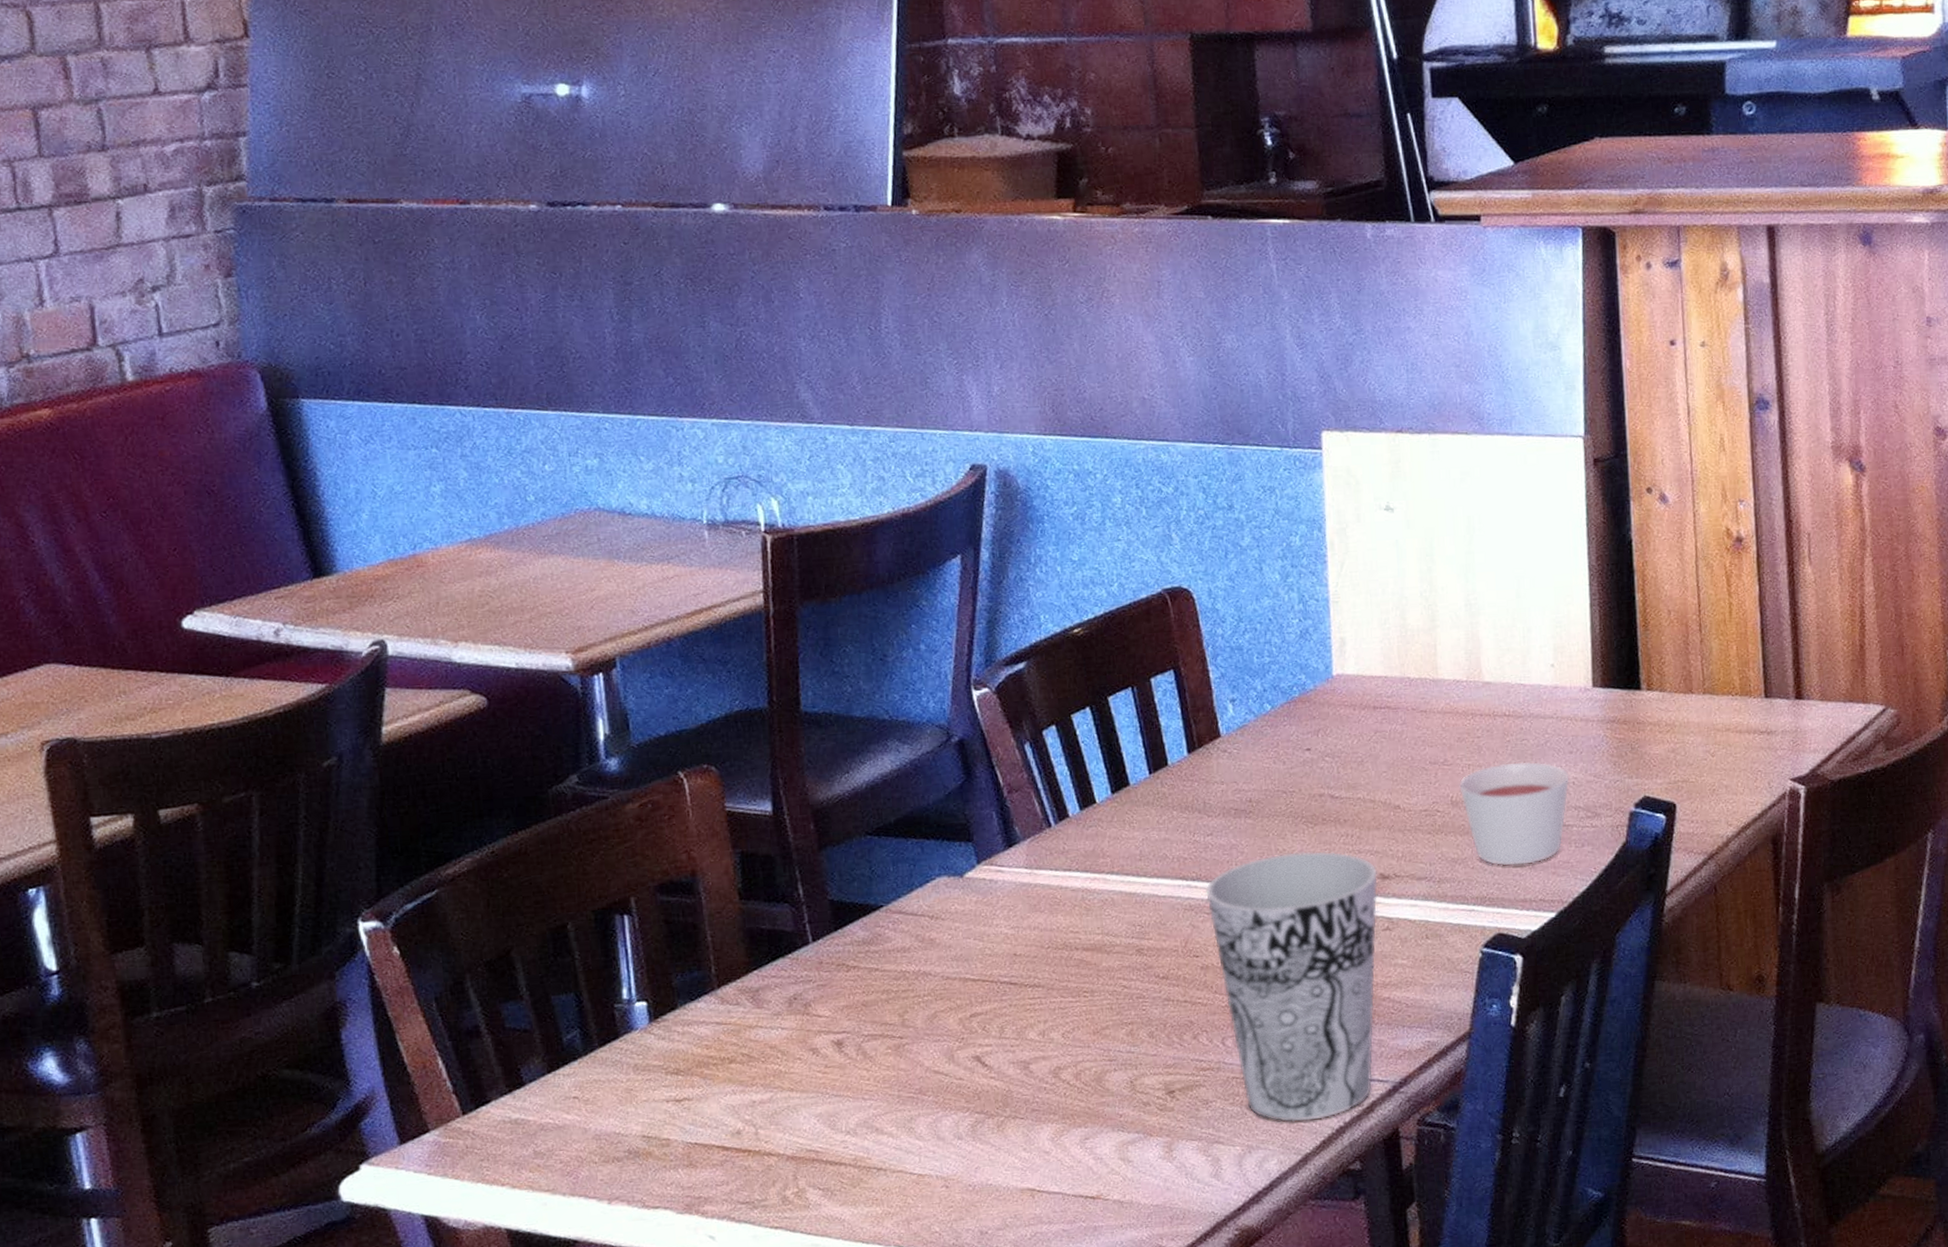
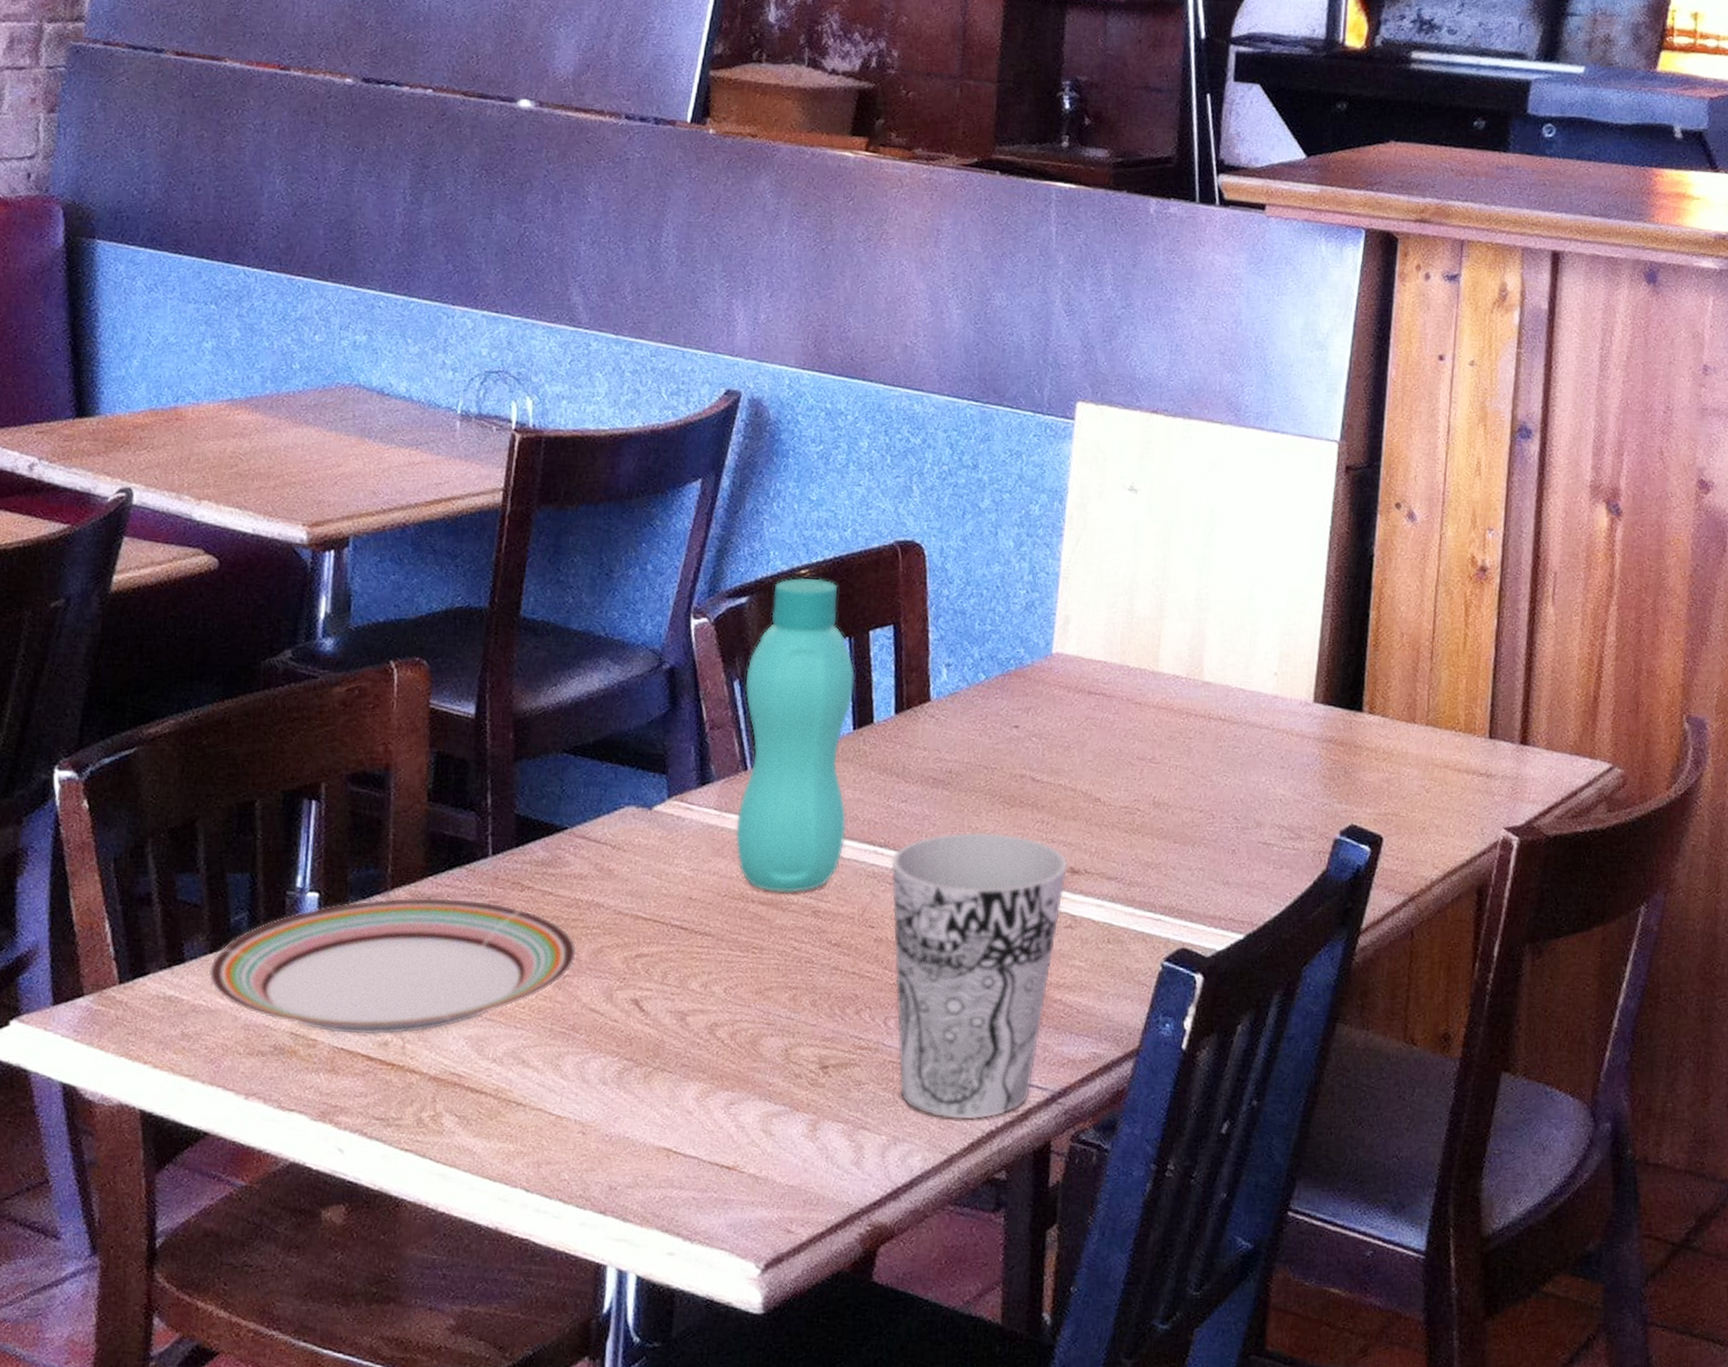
plate: none [549,986,913,1130] -> present [208,897,578,1035]
bottle: none [1035,635,1158,938] -> present [735,577,855,893]
candle: present [1459,761,1570,866] -> none [1163,769,1277,879]

